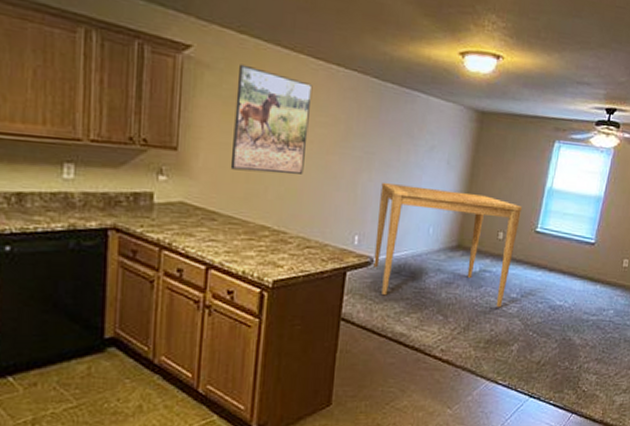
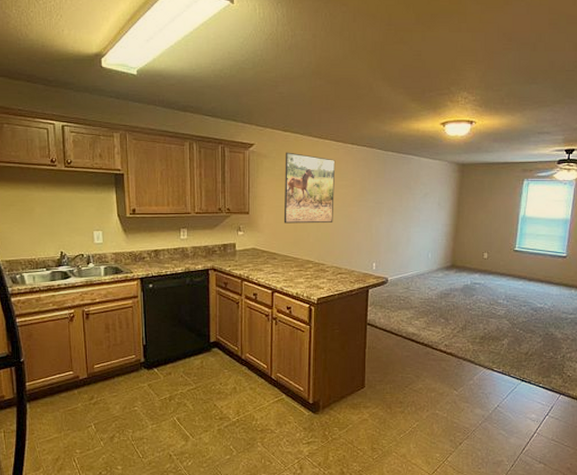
dining table: present [373,182,523,308] -> none [388,223,502,311]

